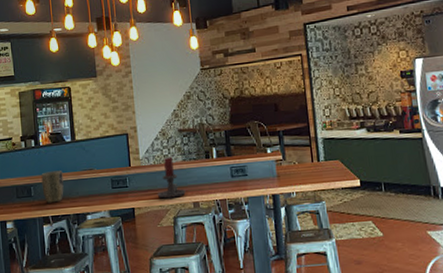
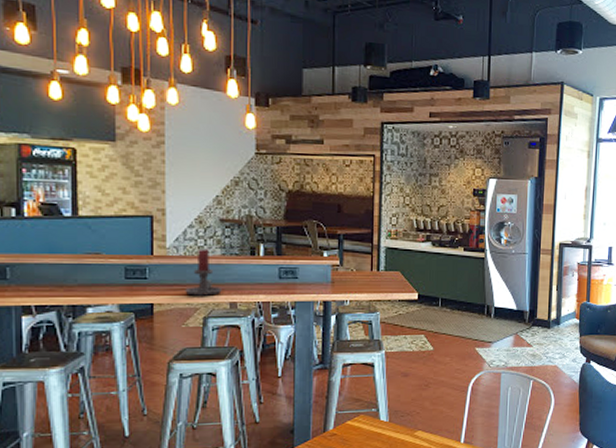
plant pot: present [41,170,64,203] -> none [23,250,56,290]

